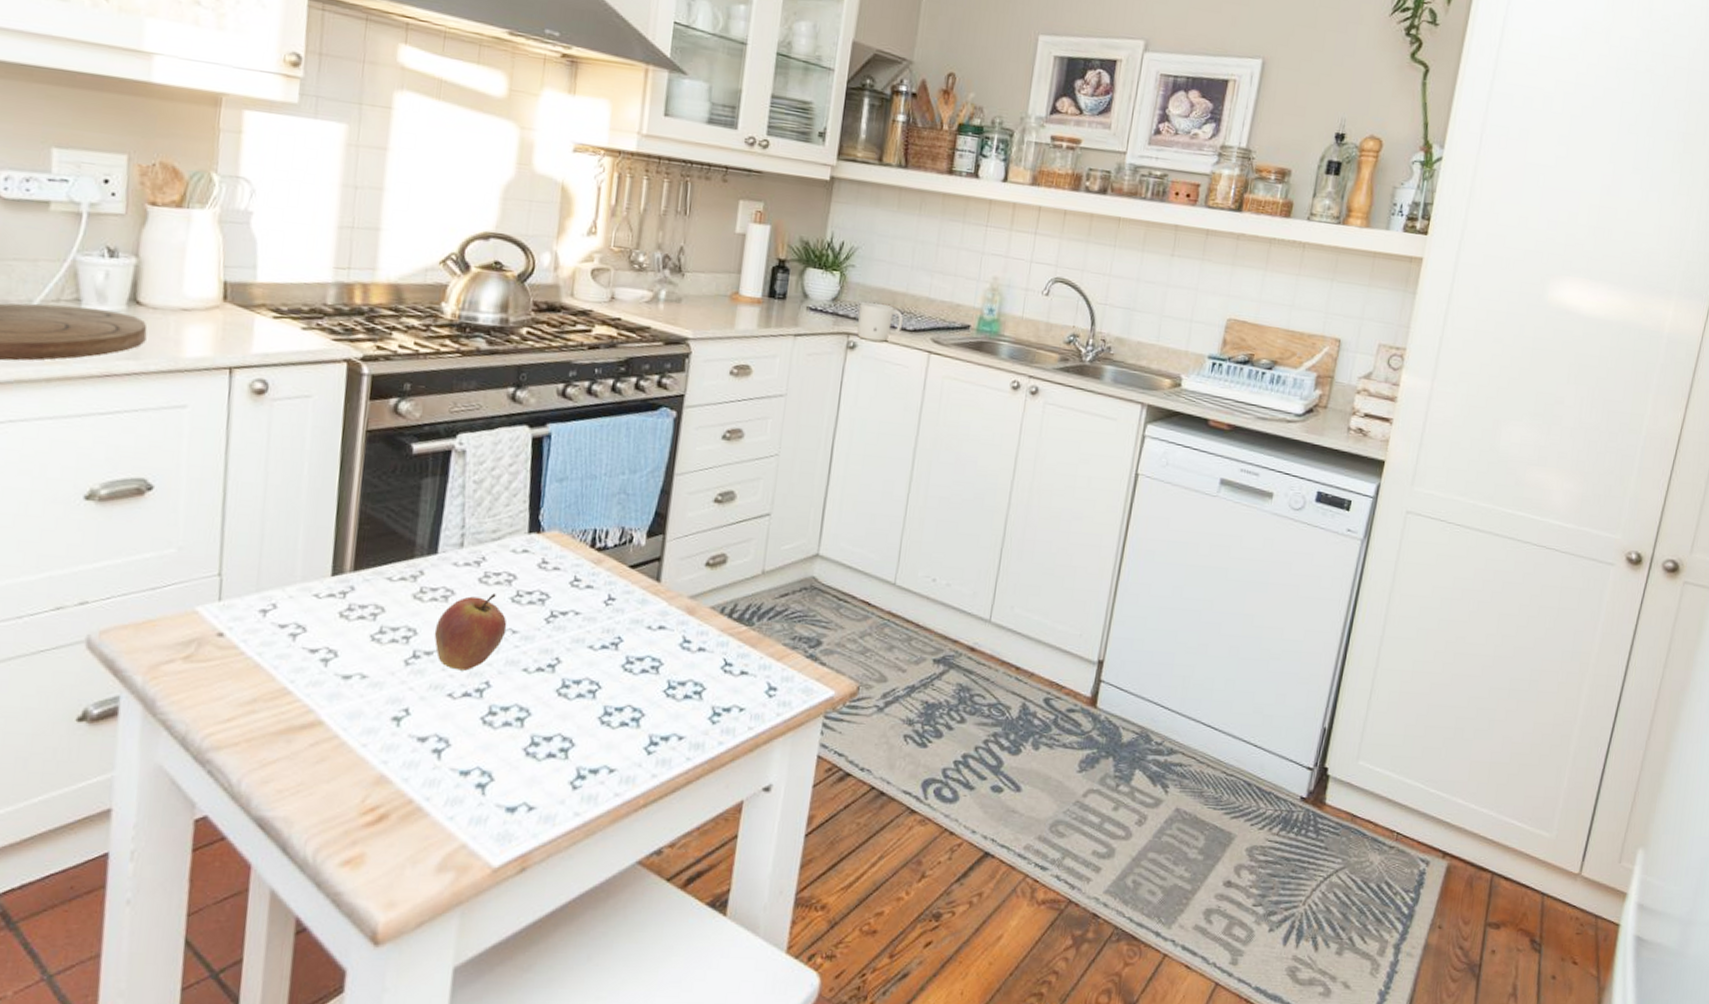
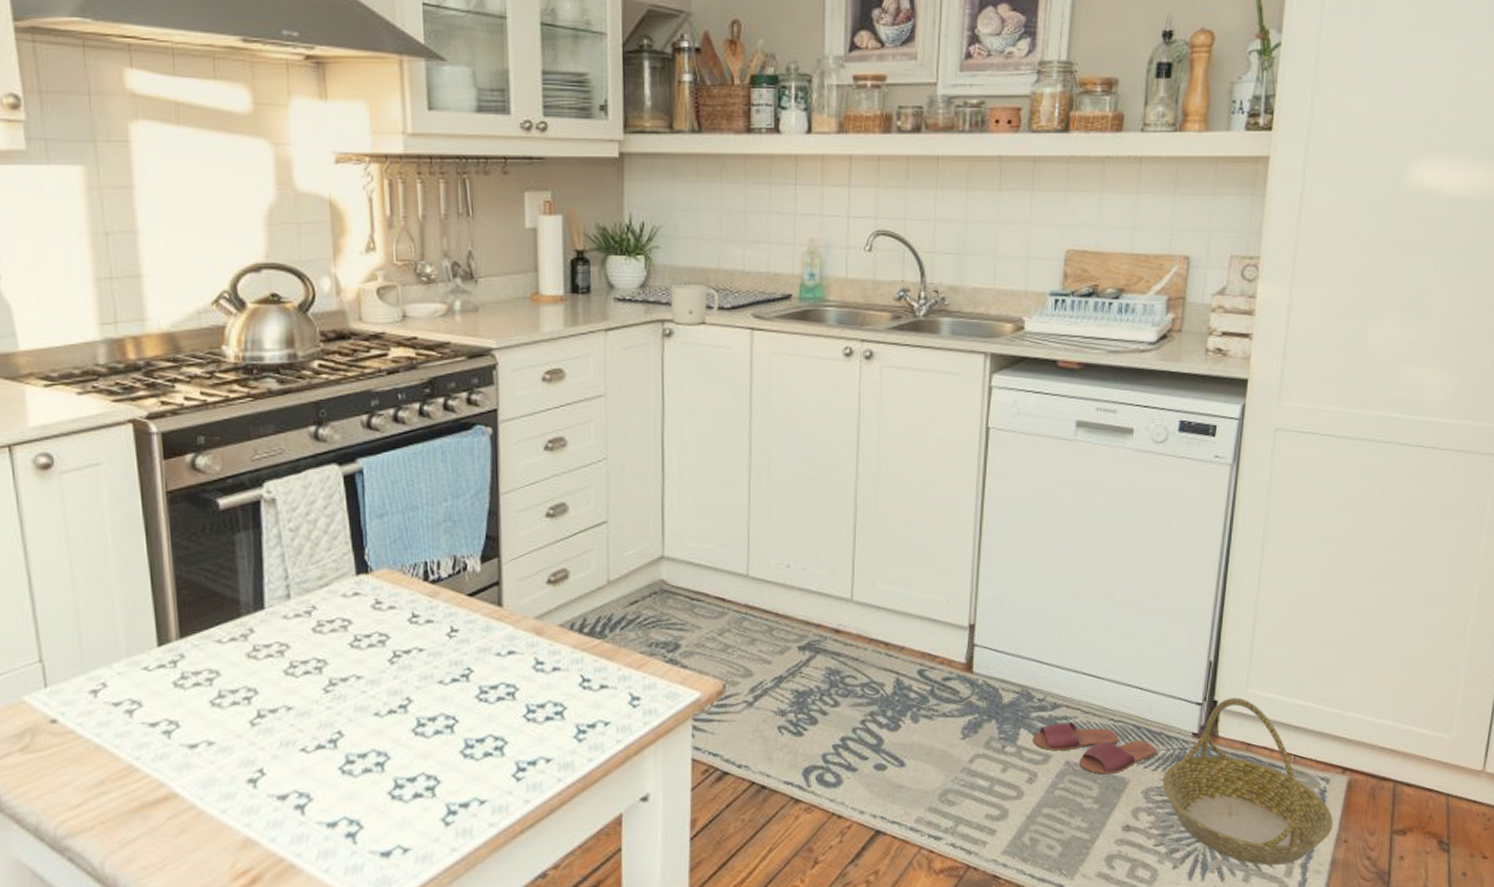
fruit: present [434,593,507,671] -> none [275,641,351,724]
slippers: none [1146,769,1266,827] -> present [1032,722,1158,775]
basket: none [1266,767,1430,943] -> present [1162,697,1334,866]

